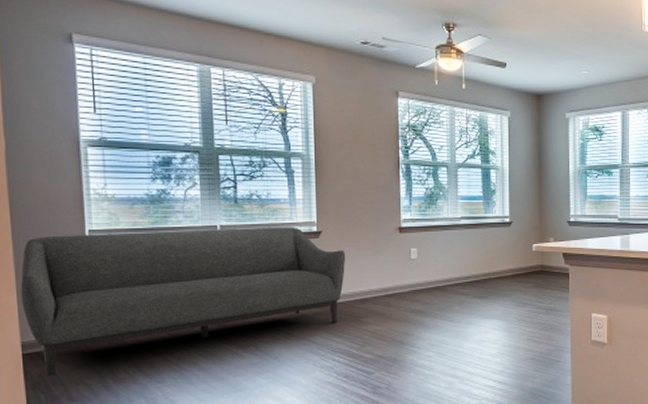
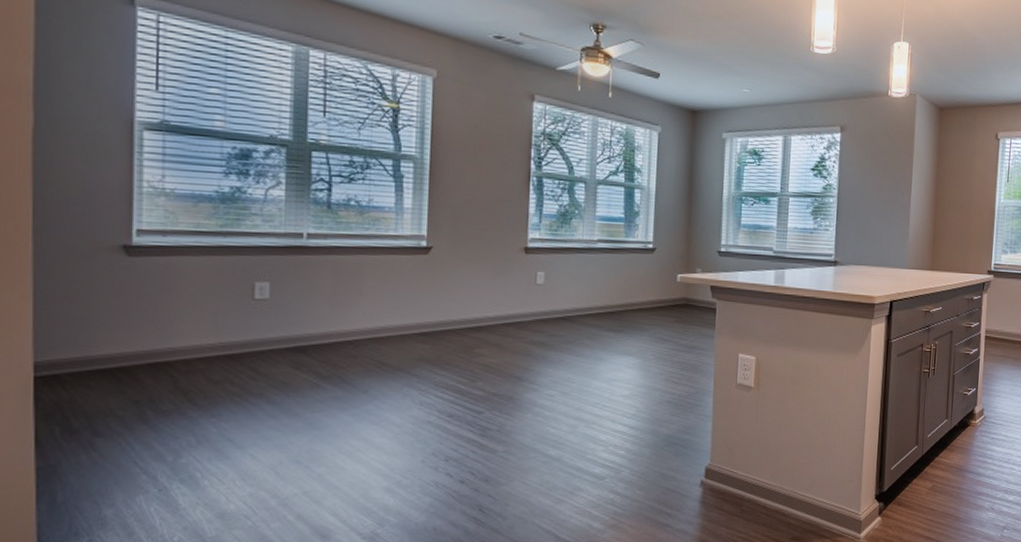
sofa: present [20,227,346,376] -> none [39,233,460,405]

